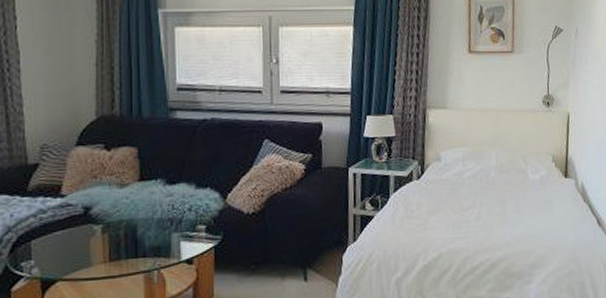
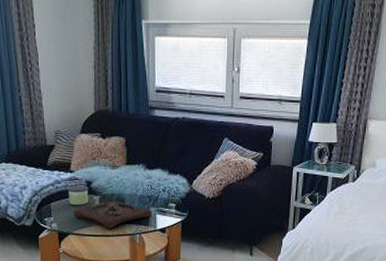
candle: none [57,212,86,241] -> present [68,185,88,206]
wooden tray: none [65,229,174,268] -> present [74,201,152,229]

